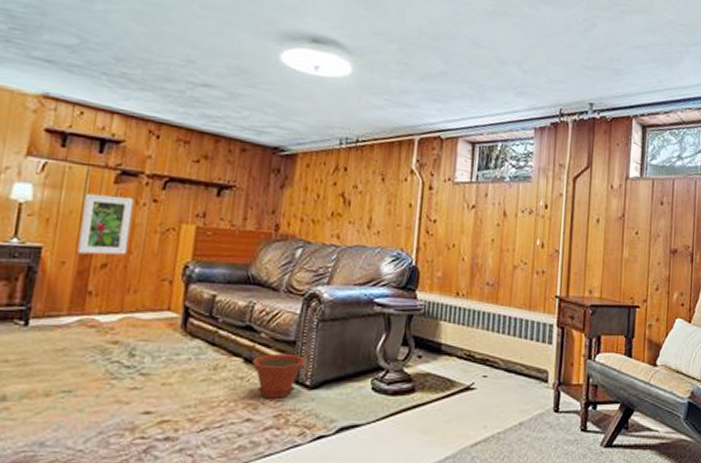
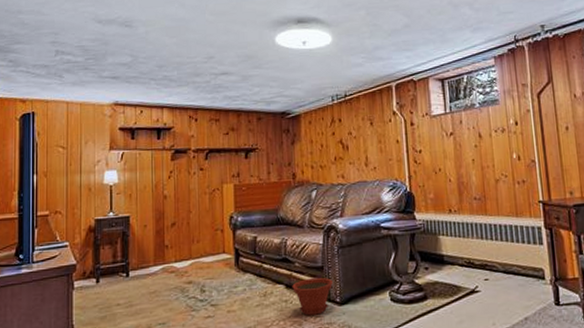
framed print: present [77,193,134,255] -> none [153,169,188,218]

